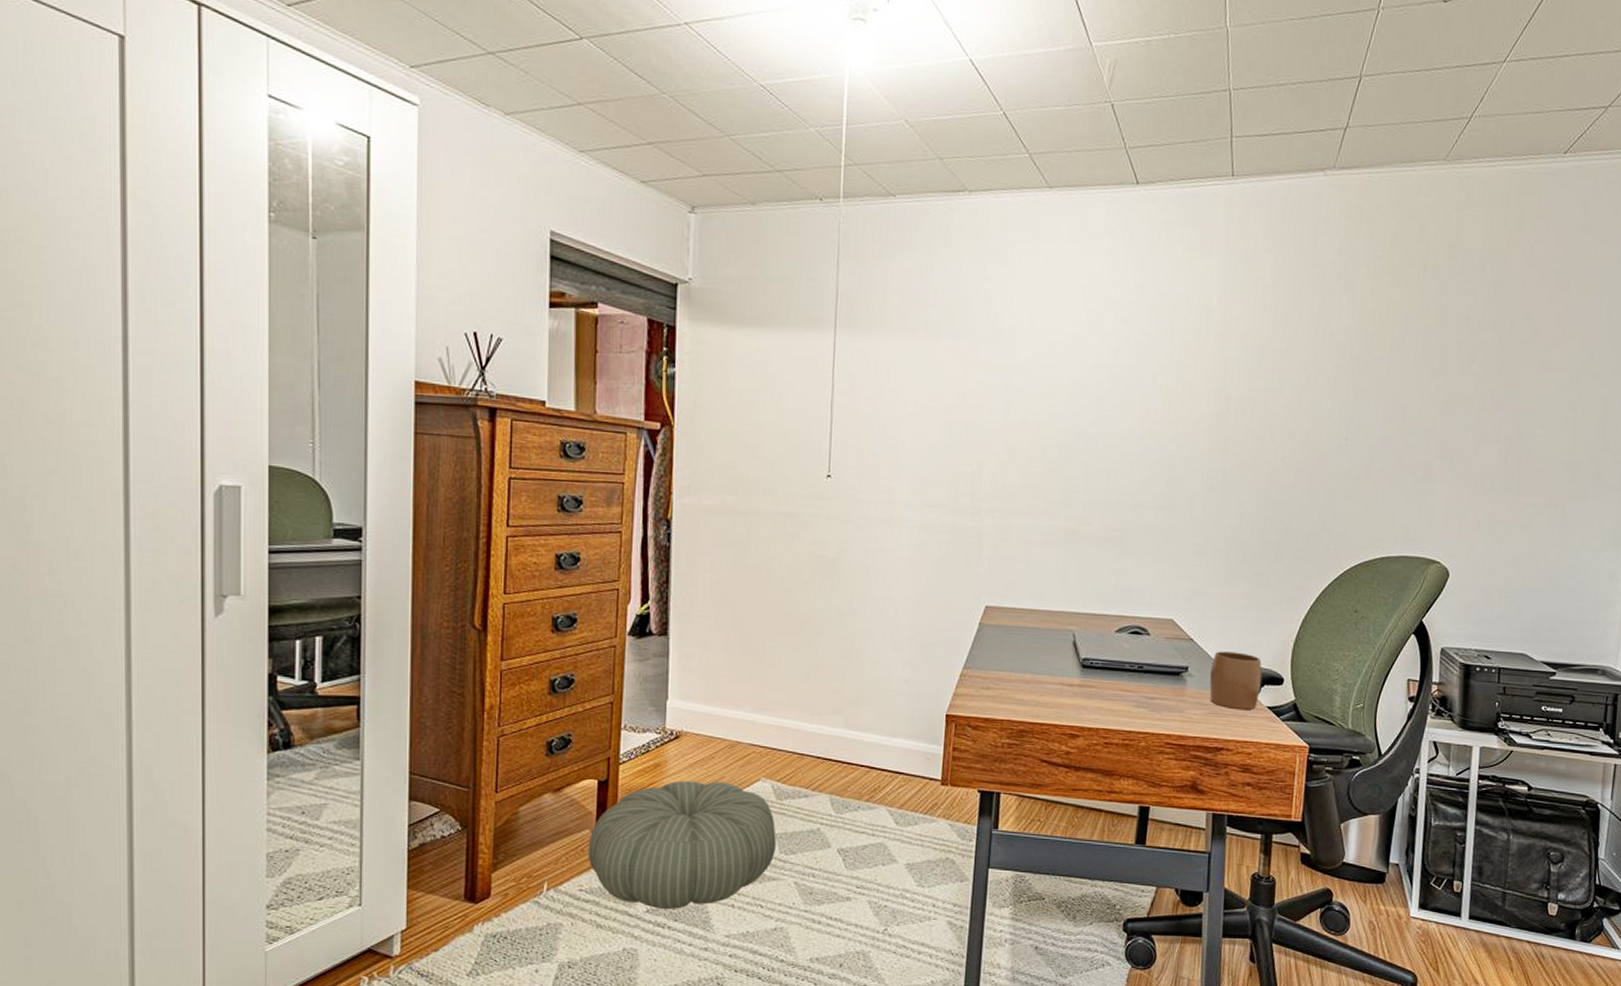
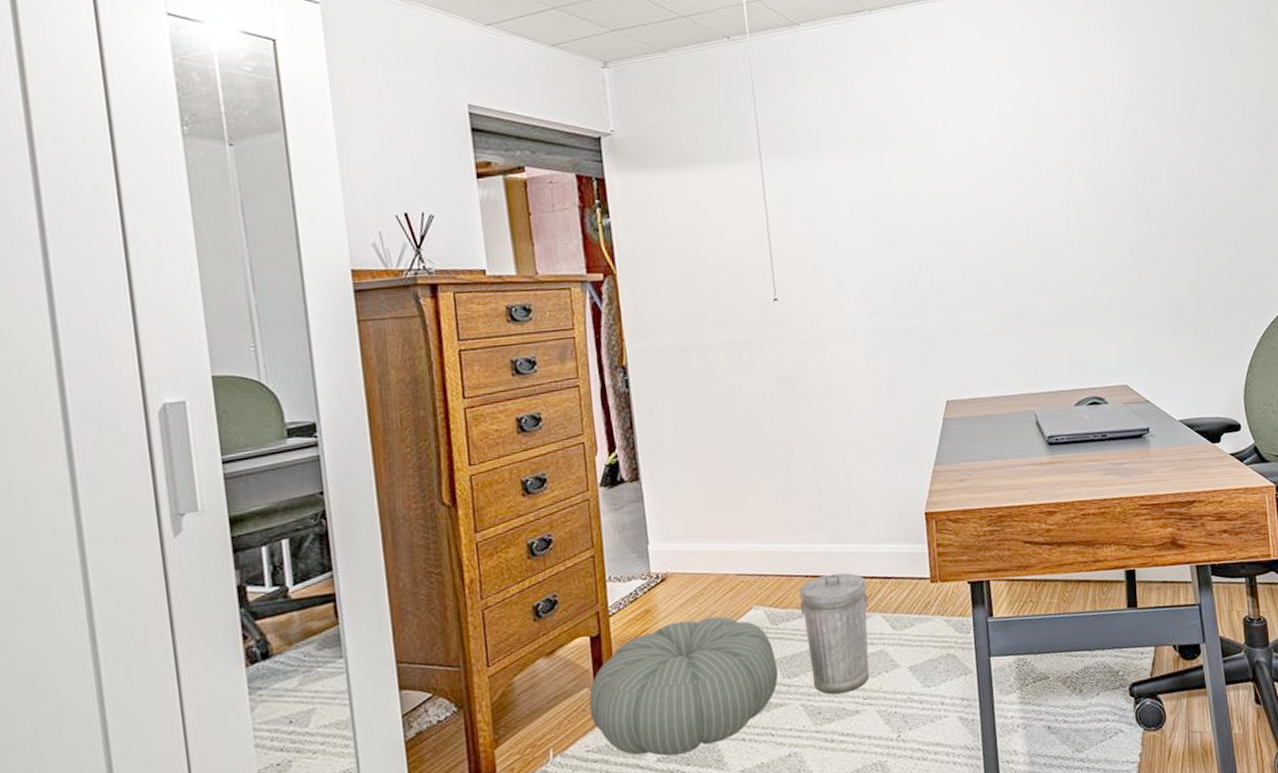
trash can: none [807,759,877,879] -> present [799,573,870,695]
mug: present [1209,651,1262,711] -> none [1170,406,1221,462]

